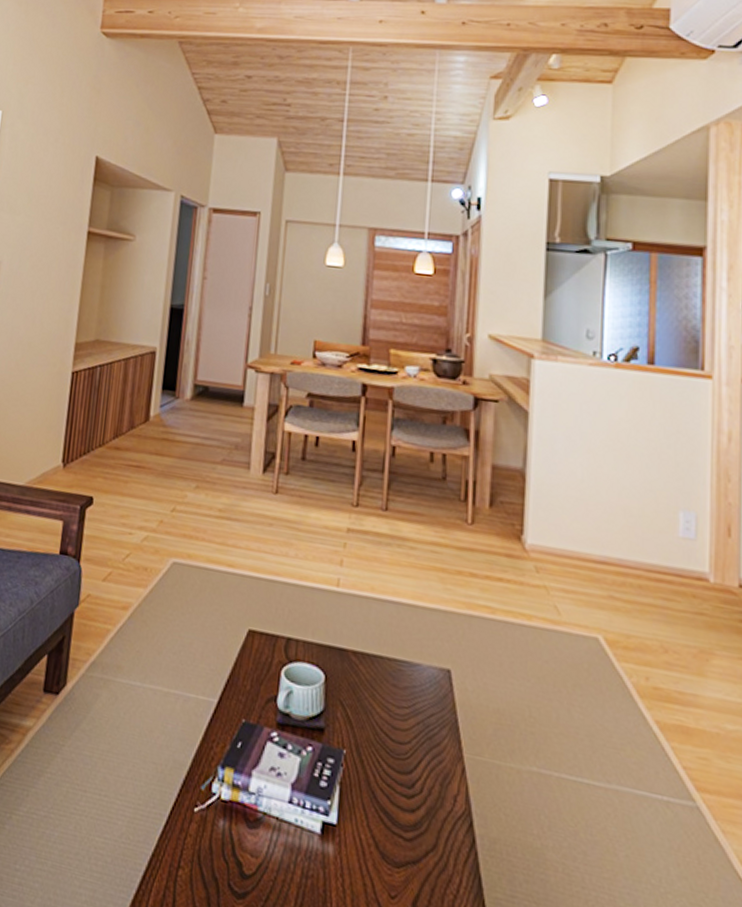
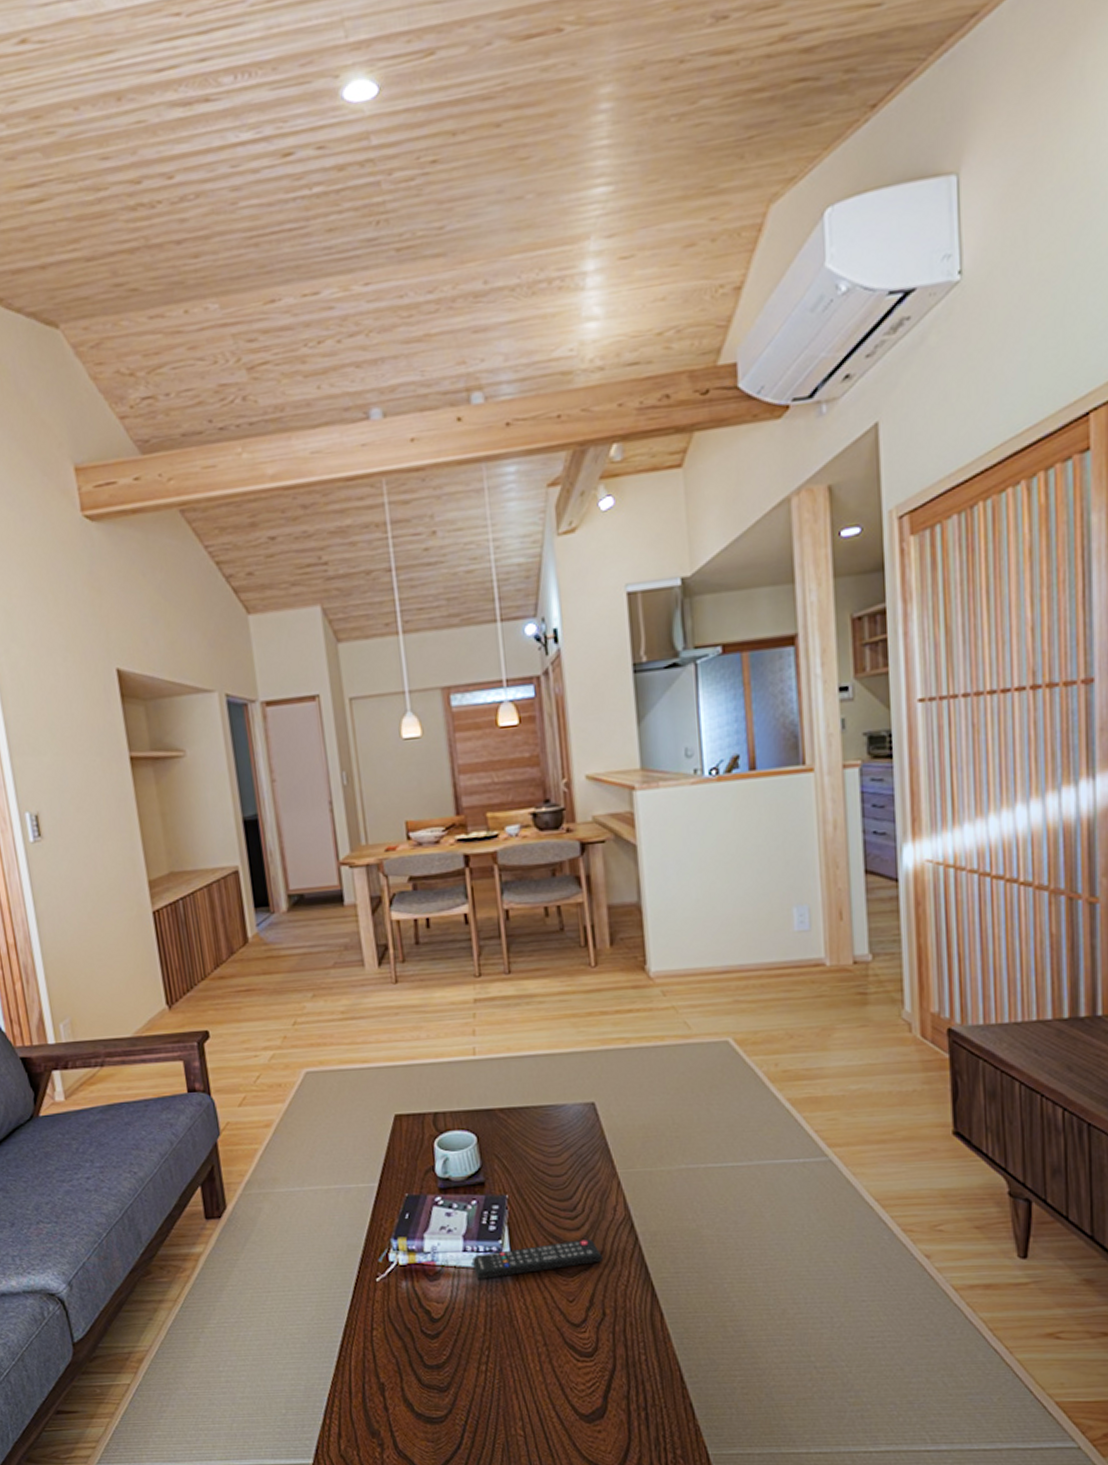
remote control: none [296,811,434,858] -> present [473,1239,602,1280]

